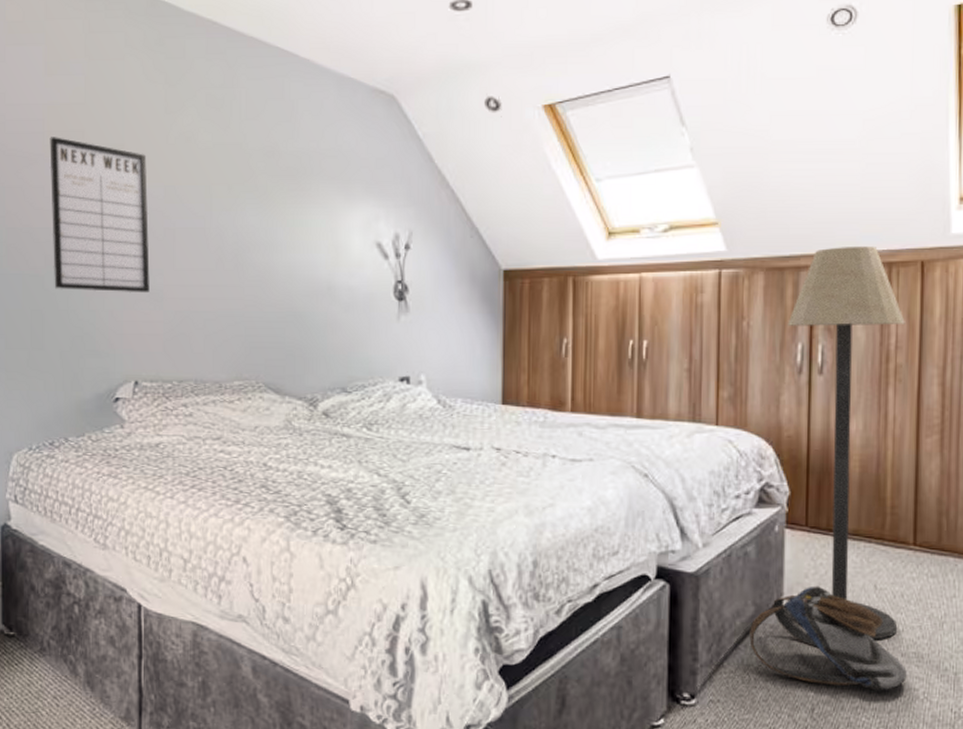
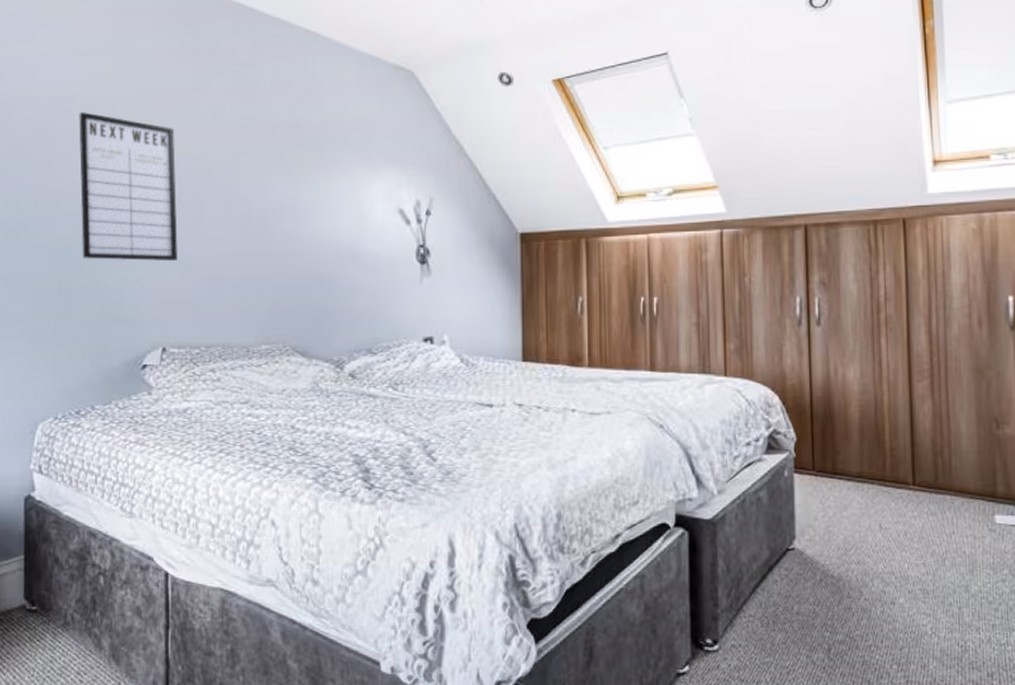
backpack: present [749,586,908,691] -> none [766,528,916,628]
floor lamp: present [784,245,905,640] -> none [785,205,902,578]

